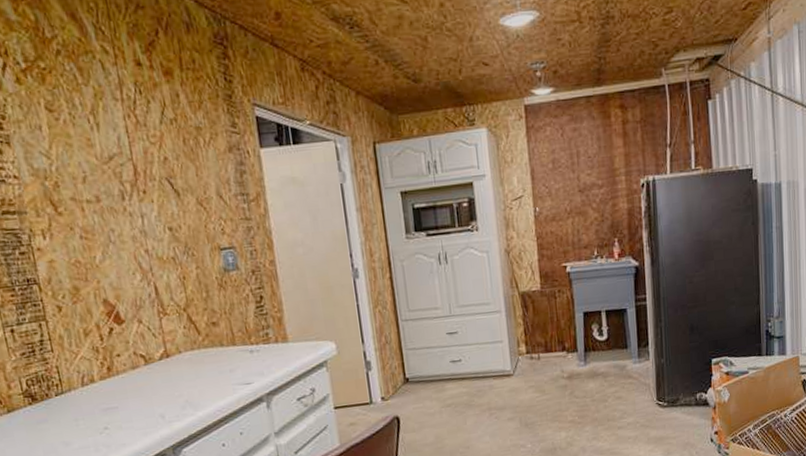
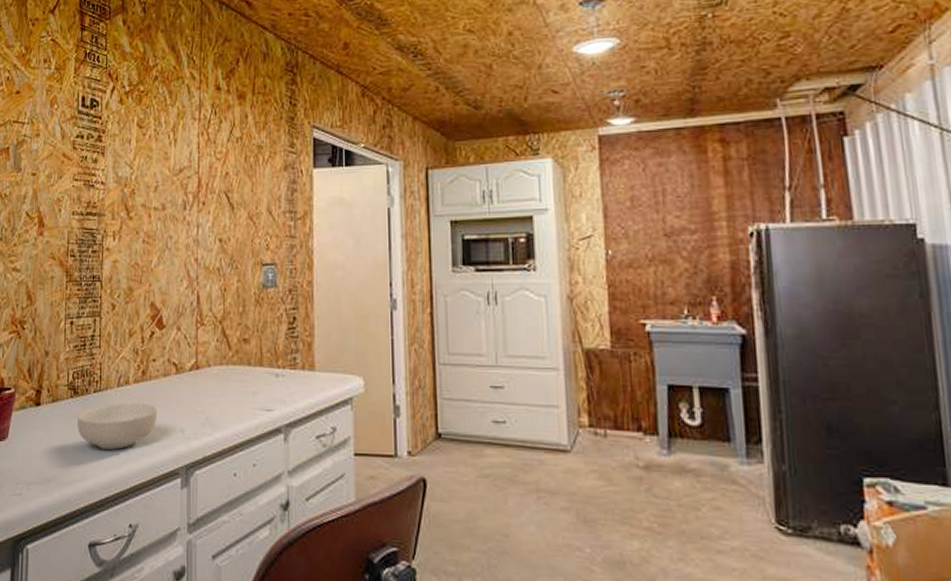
cereal bowl: none [42,397,133,448] -> present [76,402,158,450]

